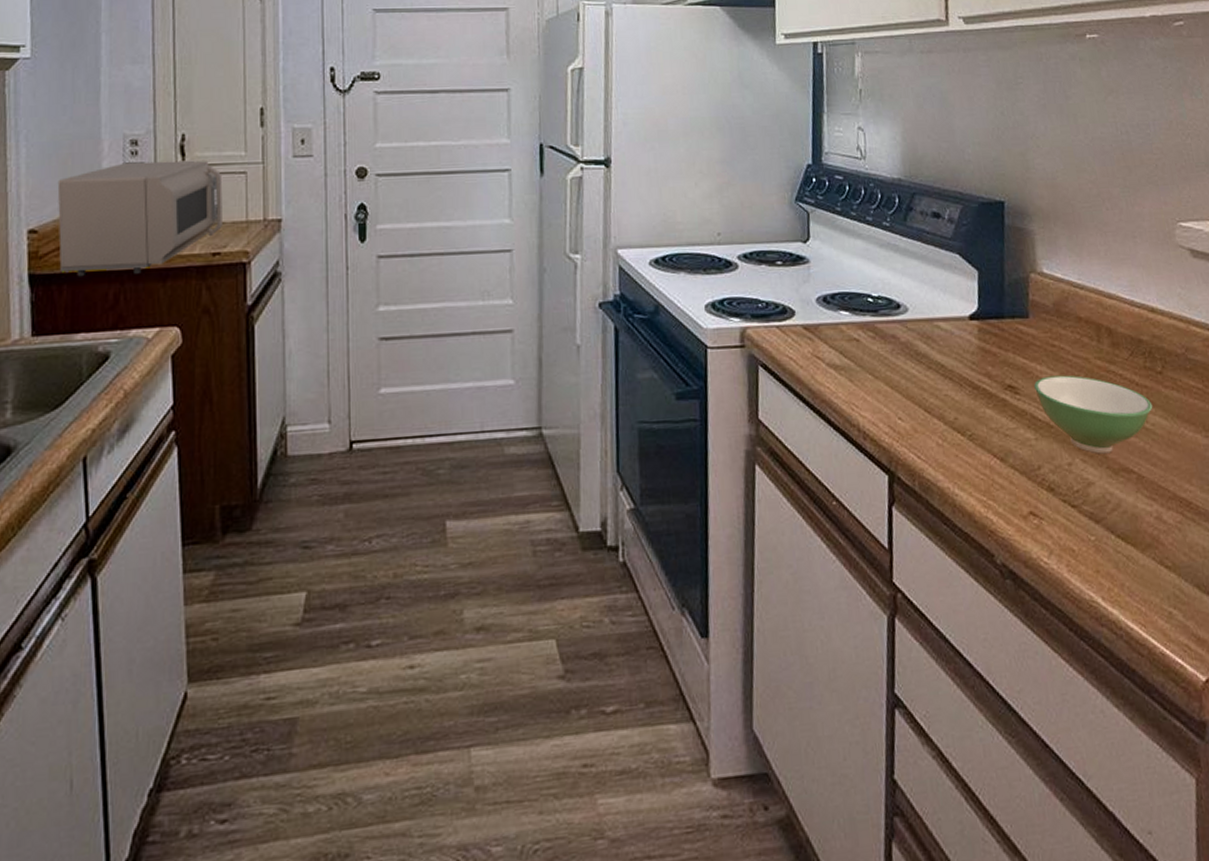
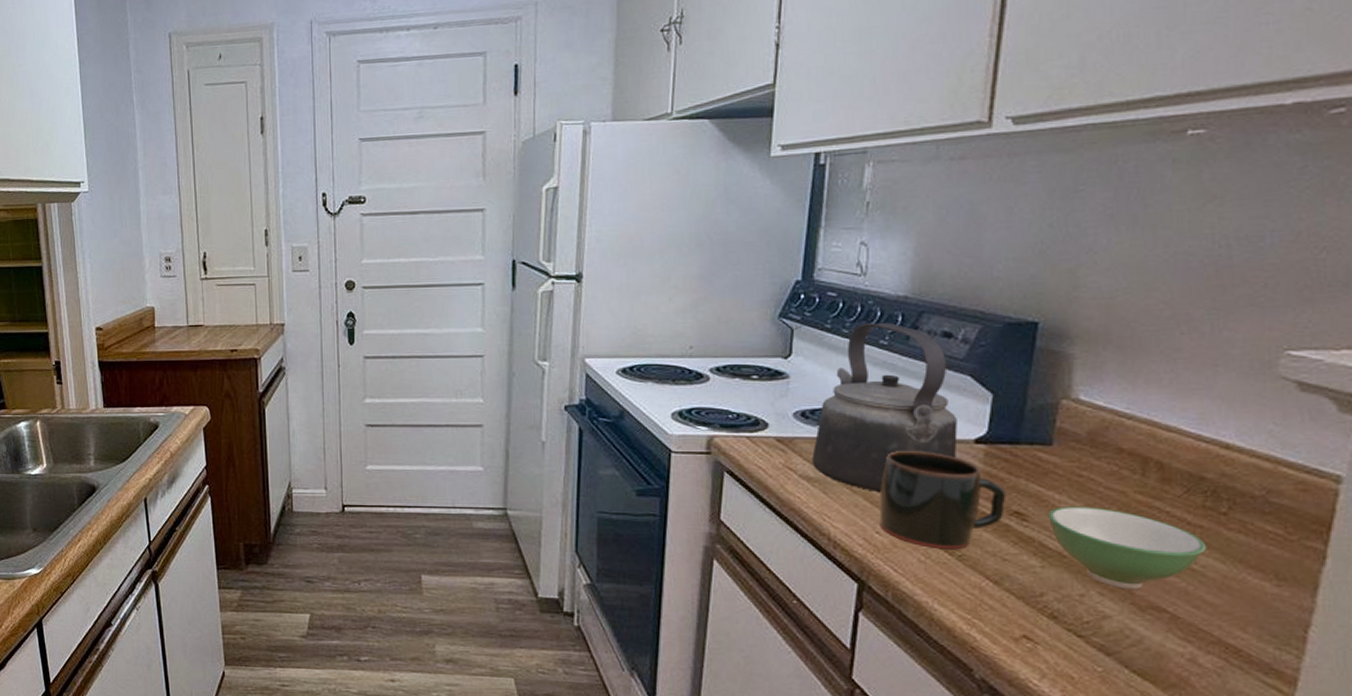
microwave: present [57,160,223,277] -> none [114,274,238,365]
kettle: none [836,204,956,376] -> present [812,322,958,492]
mug: none [897,330,1001,431] -> present [879,450,1007,550]

